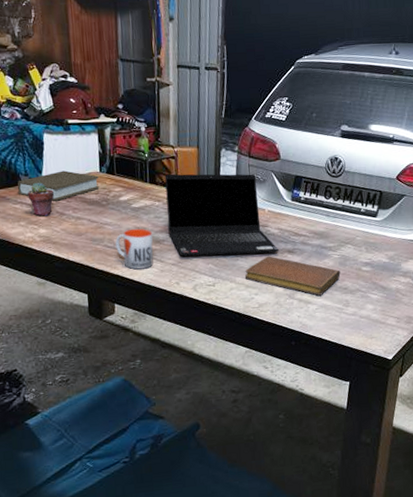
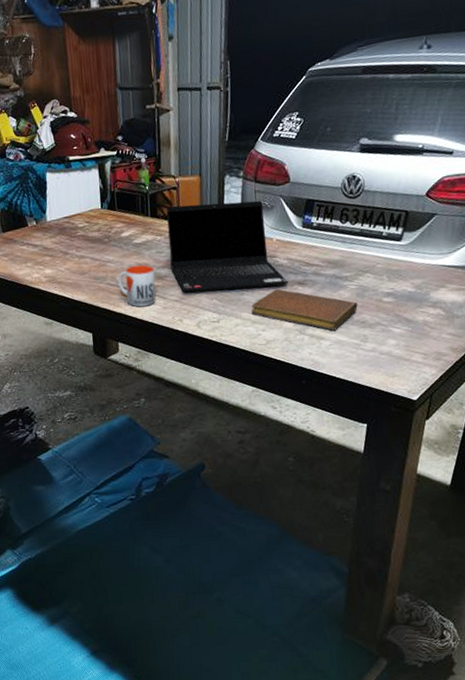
book: present [17,170,99,201] -> none [23,209,101,241]
potted succulent: present [27,182,54,217] -> none [33,222,58,257]

